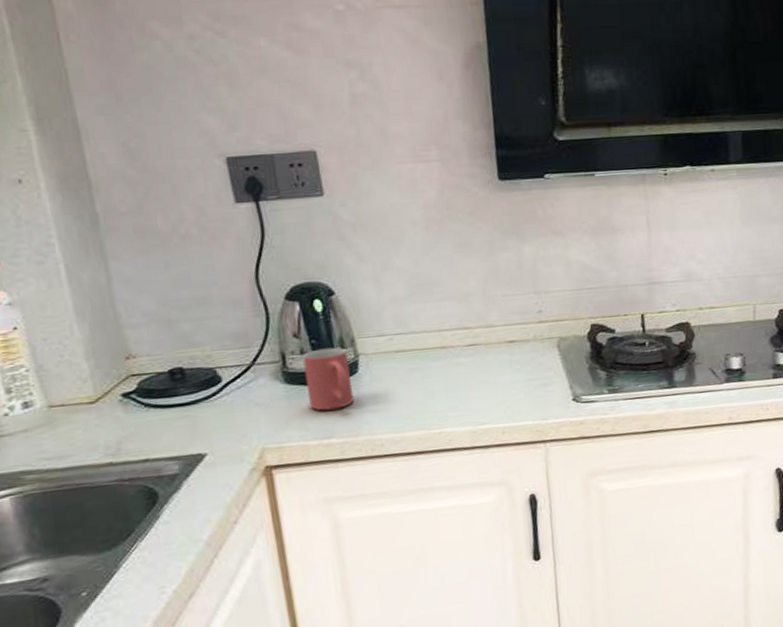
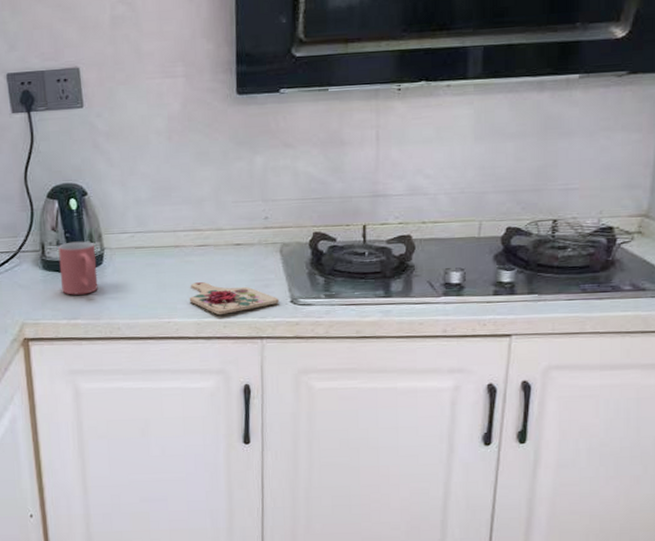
cutting board: none [461,385,561,420] -> present [189,282,279,315]

